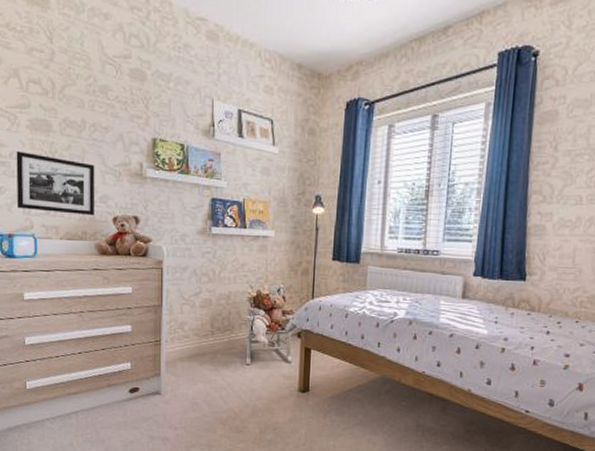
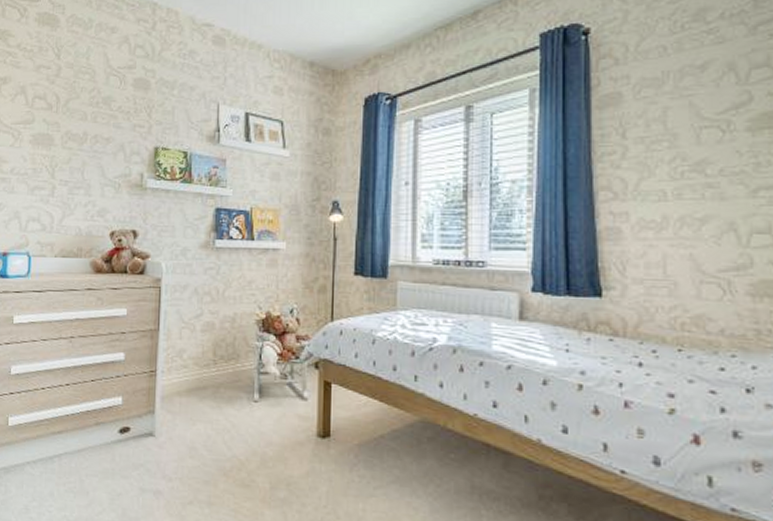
picture frame: present [16,151,95,216] -> none [14,167,95,231]

